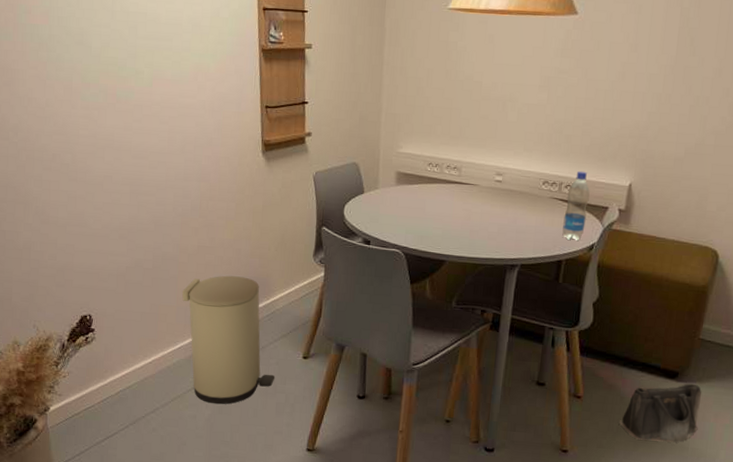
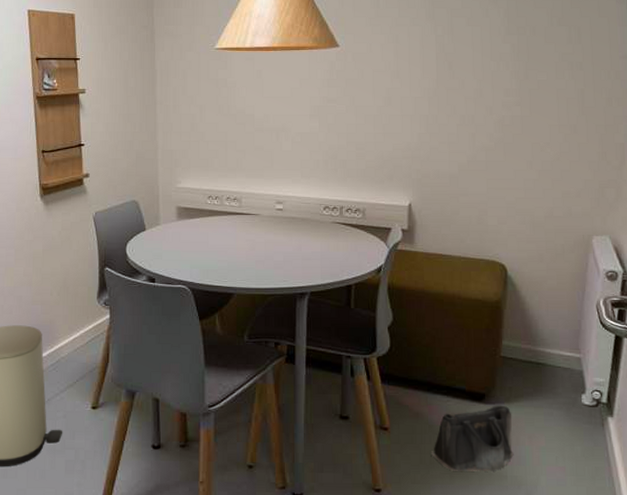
bottle: present [562,171,590,240] -> none [348,194,371,263]

